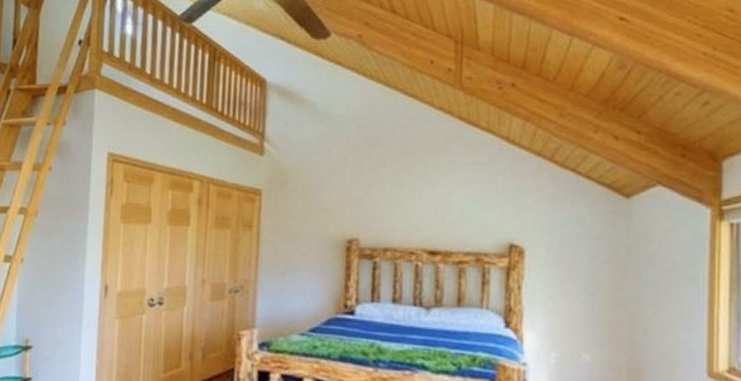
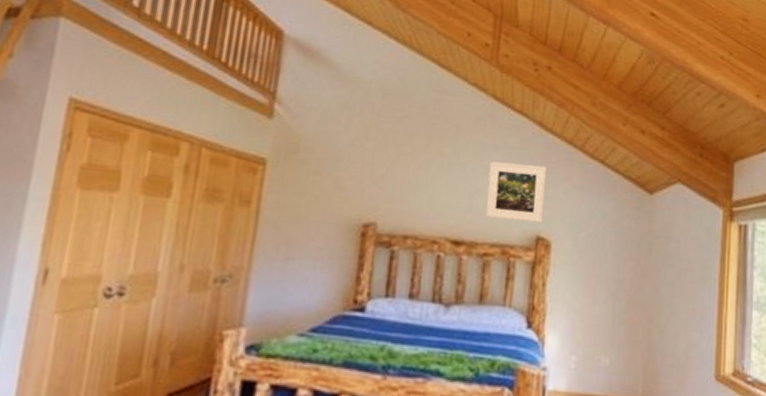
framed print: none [458,177,516,231] -> present [485,161,546,223]

